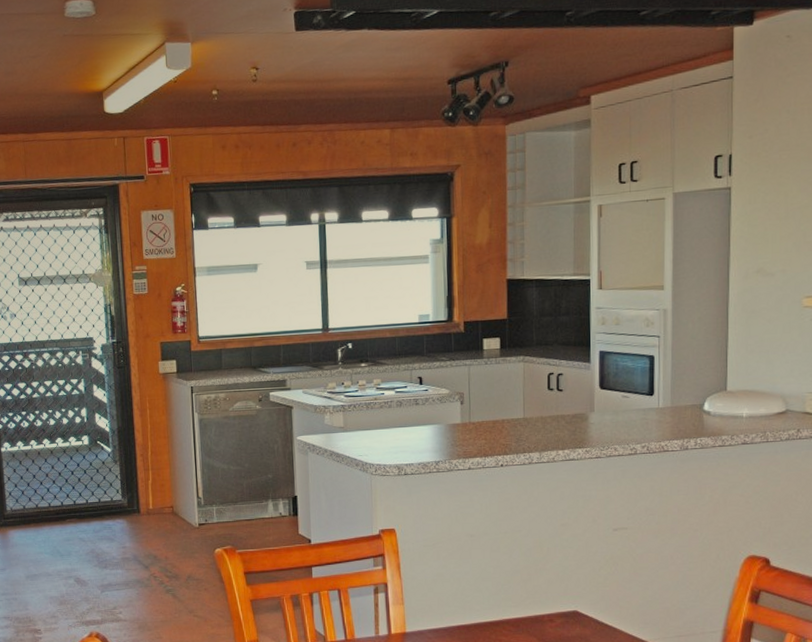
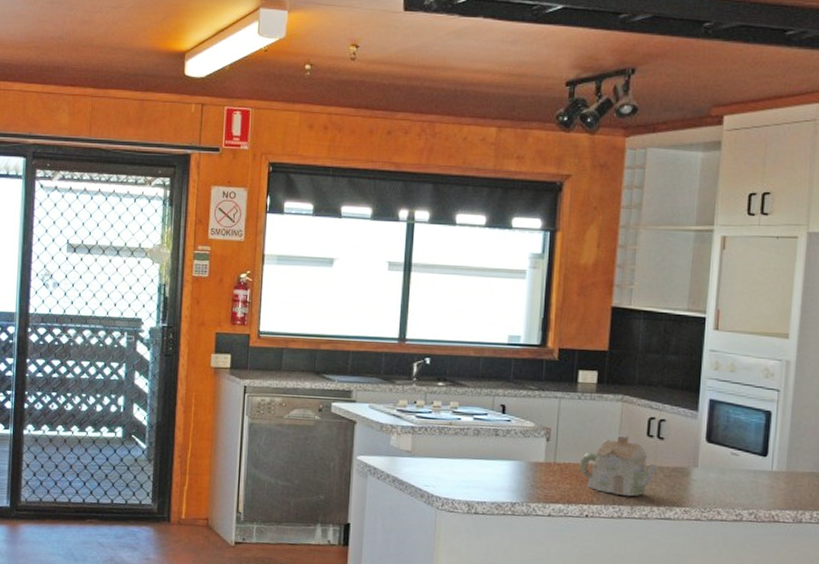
teapot: none [492,391,560,445] -> present [580,435,658,497]

